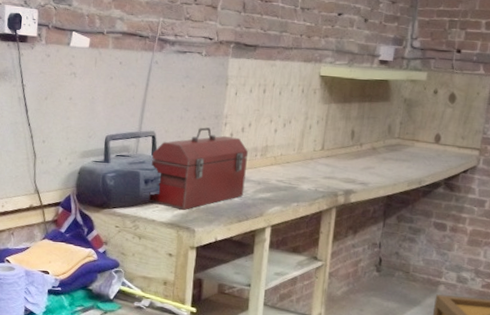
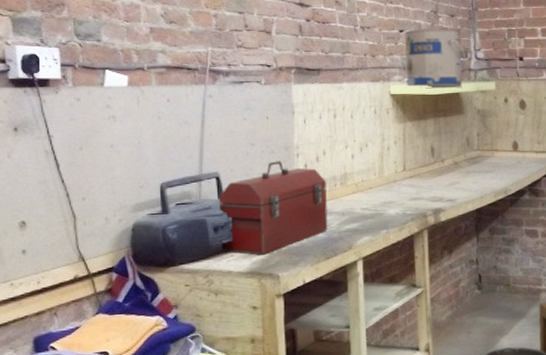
paint can: none [336,13,408,76] -> present [405,28,468,89]

